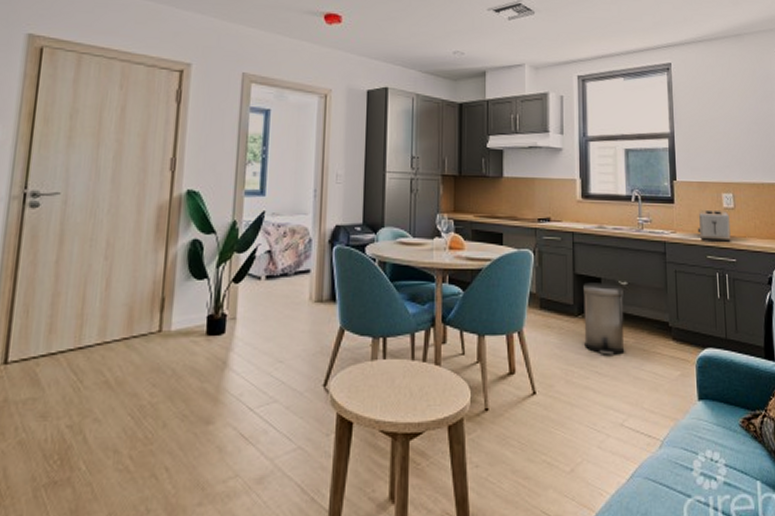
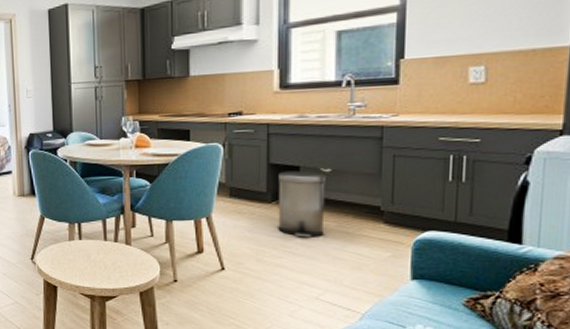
toaster: present [697,209,731,242] -> none [428,85,477,122]

